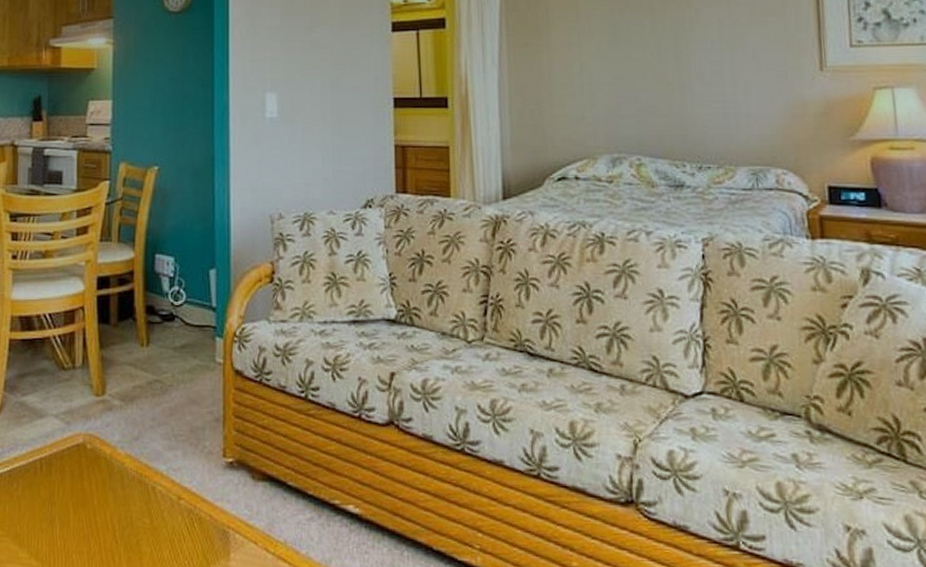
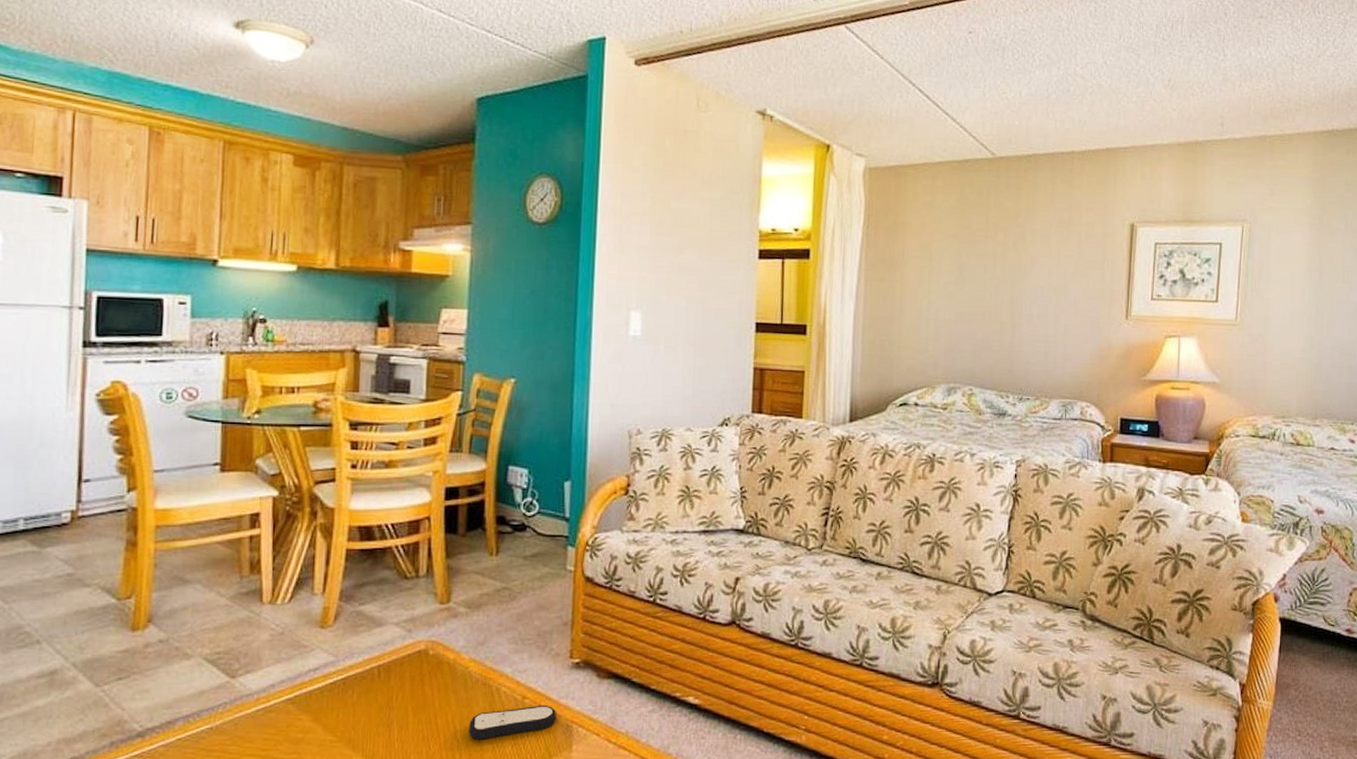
remote control: none [127,507,213,542] -> present [469,706,557,740]

